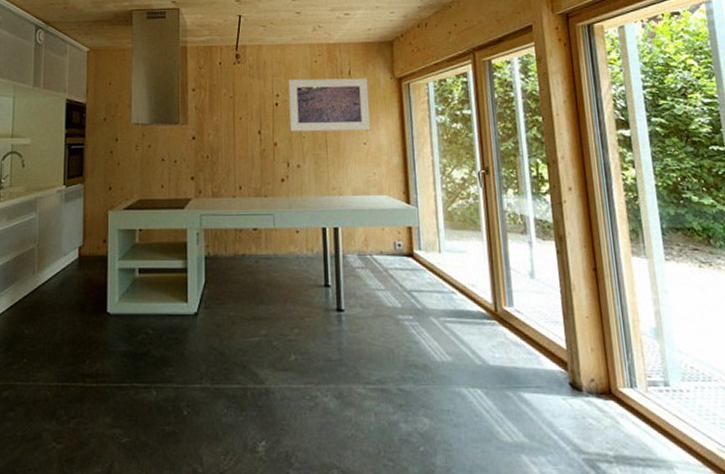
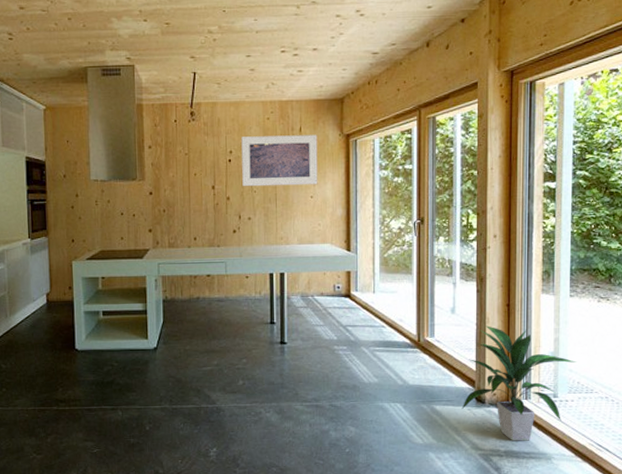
indoor plant: none [554,294,686,443] -> present [461,325,577,441]

